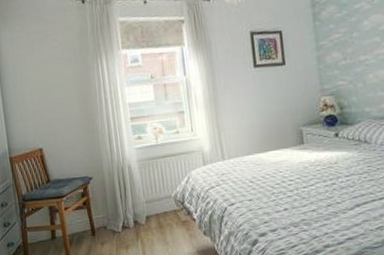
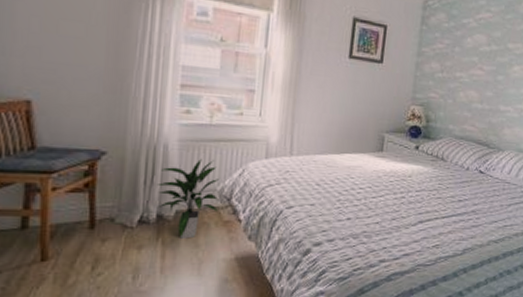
indoor plant: none [129,172,176,238] -> present [157,158,219,239]

